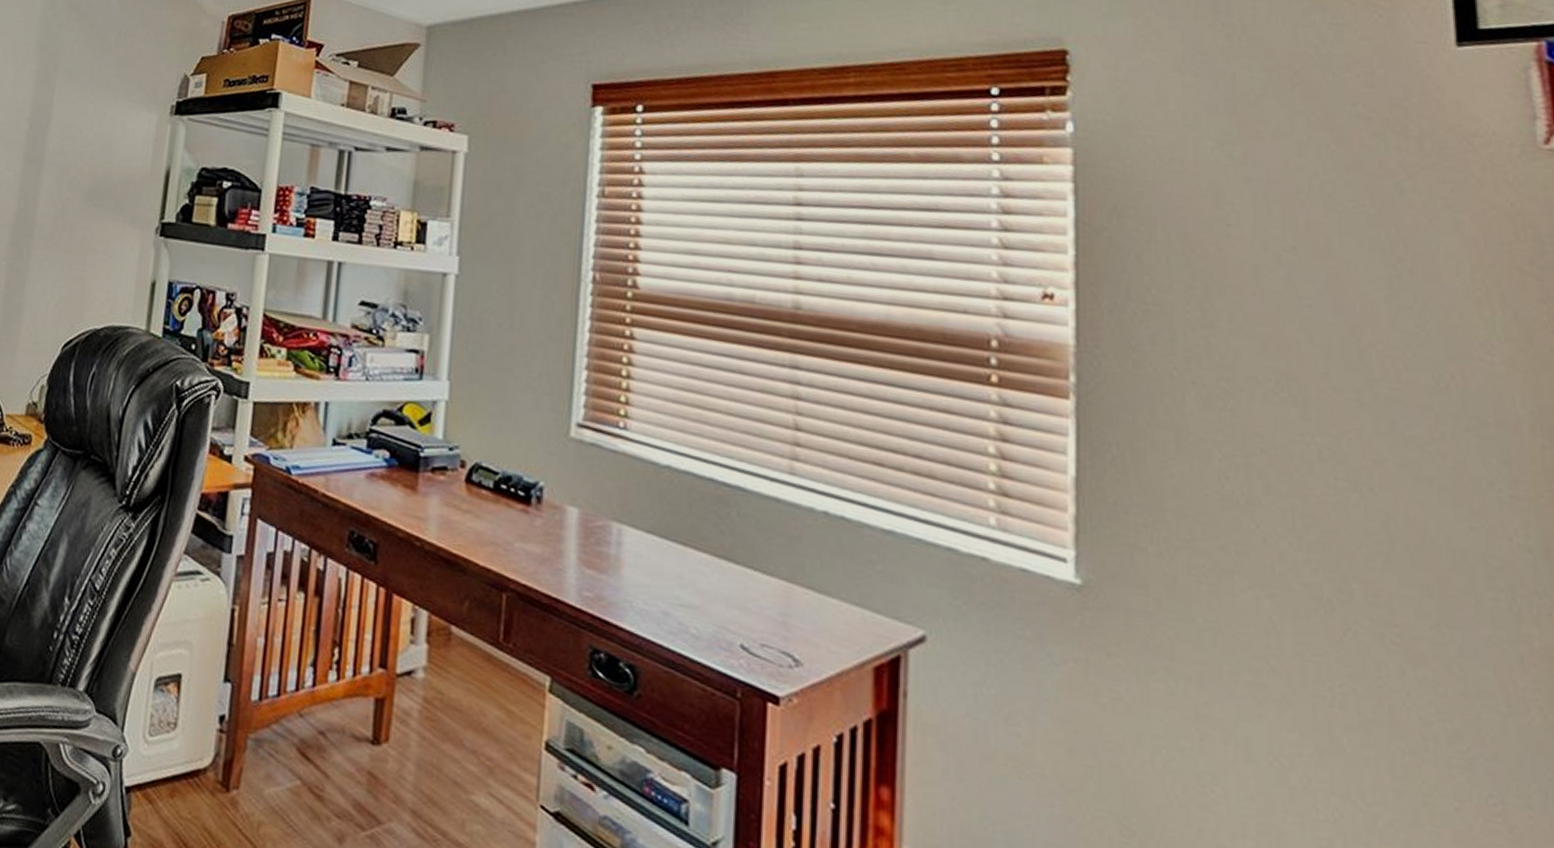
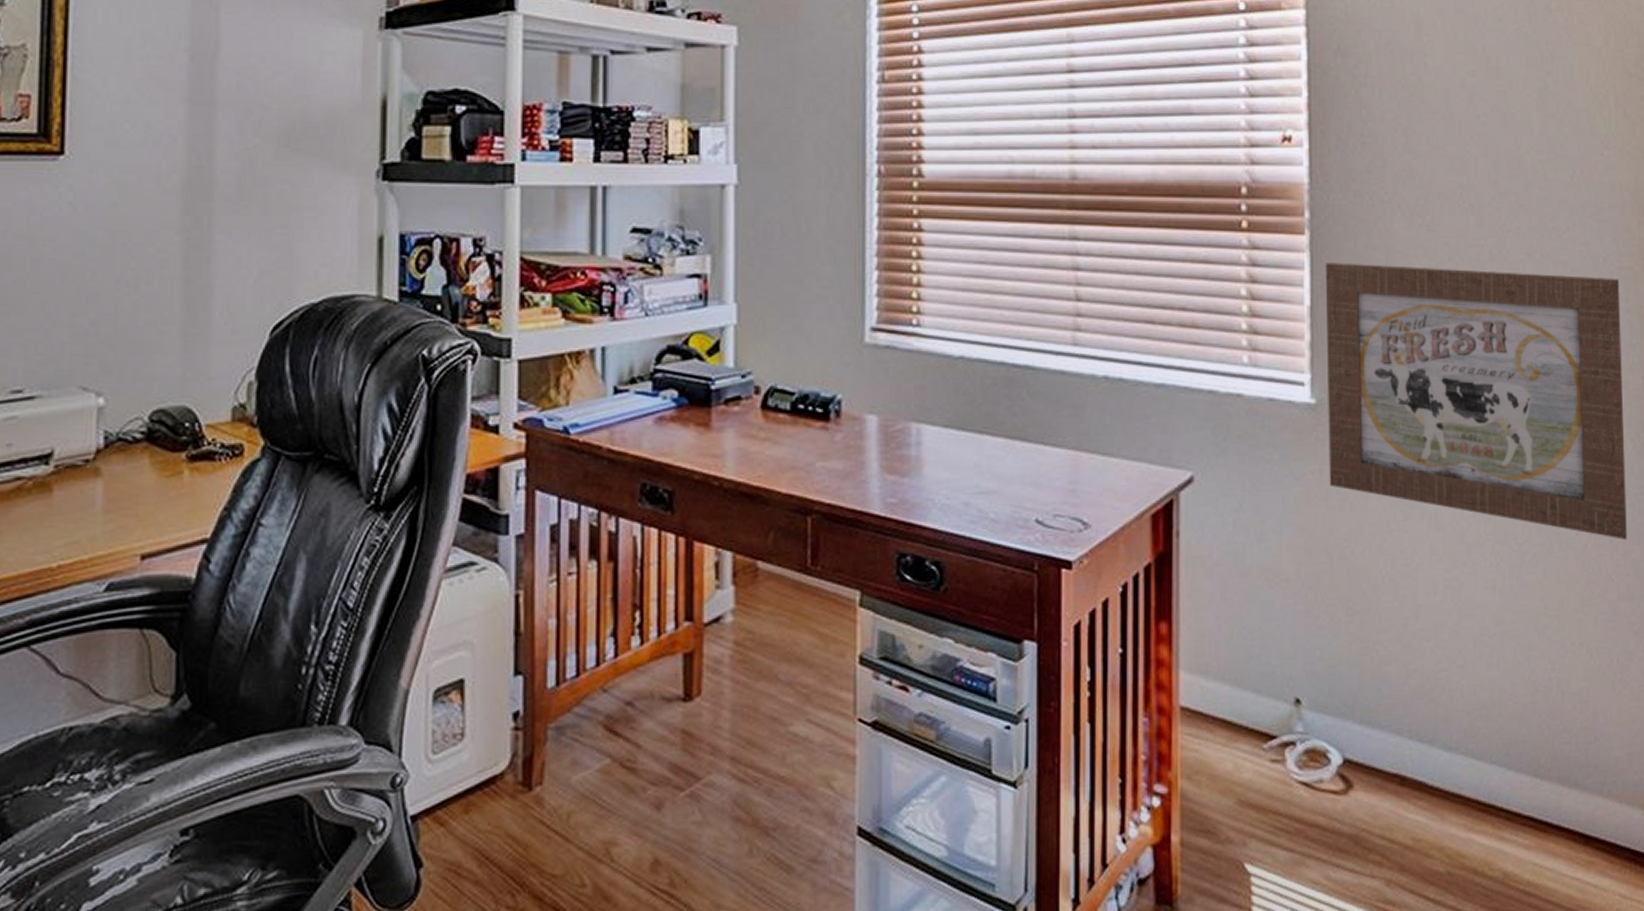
wall art: none [1095,433,1537,834] -> present [1325,263,1627,540]

